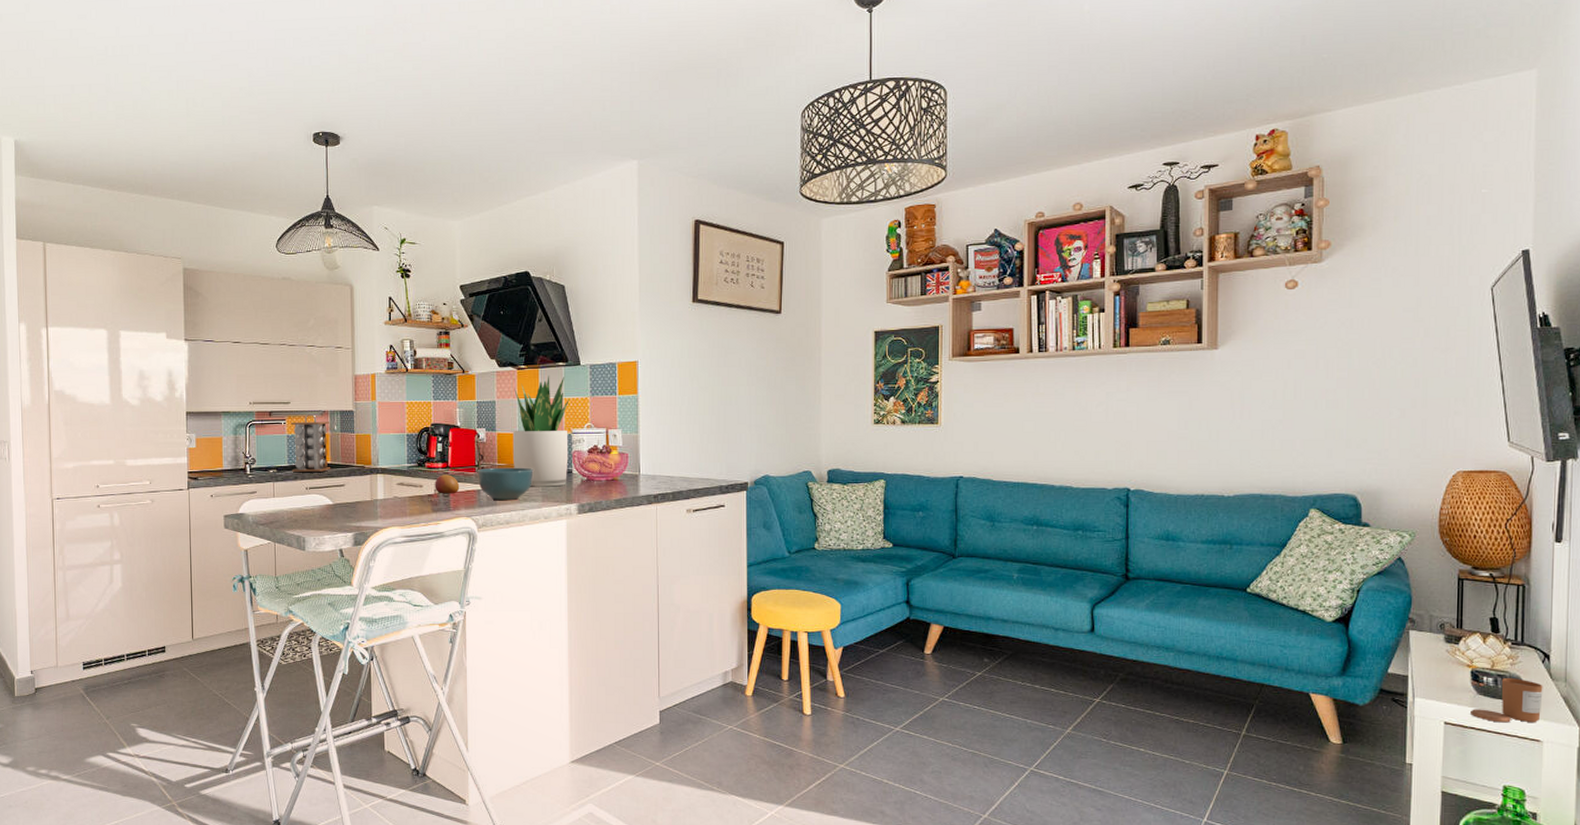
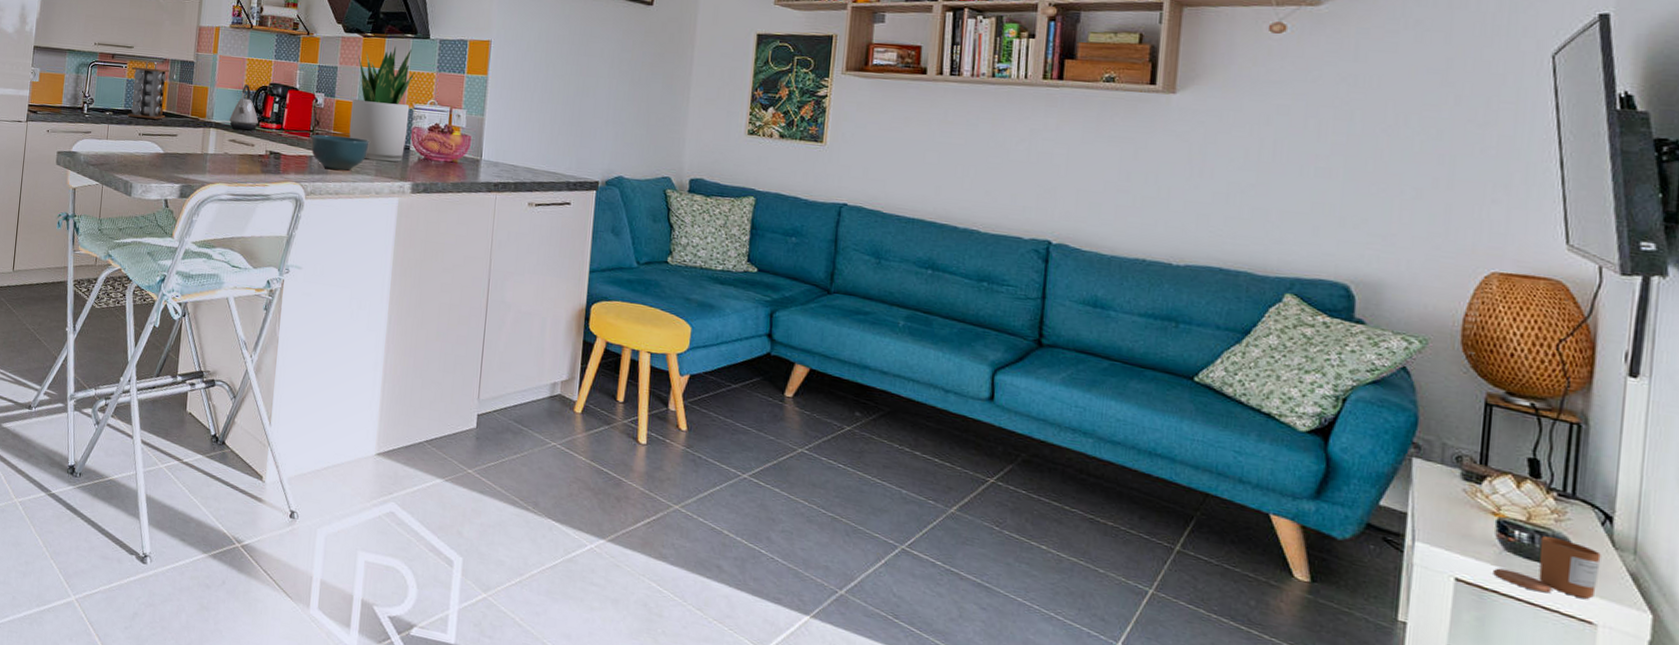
kettle: none [395,427,424,472] -> present [230,84,258,131]
fruit: present [434,474,460,494] -> none [266,136,292,157]

